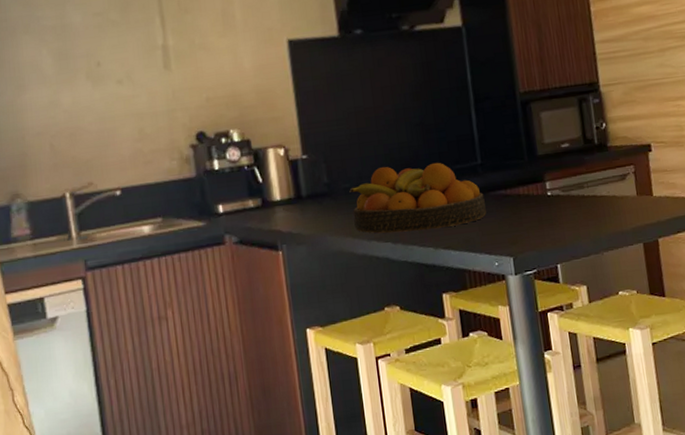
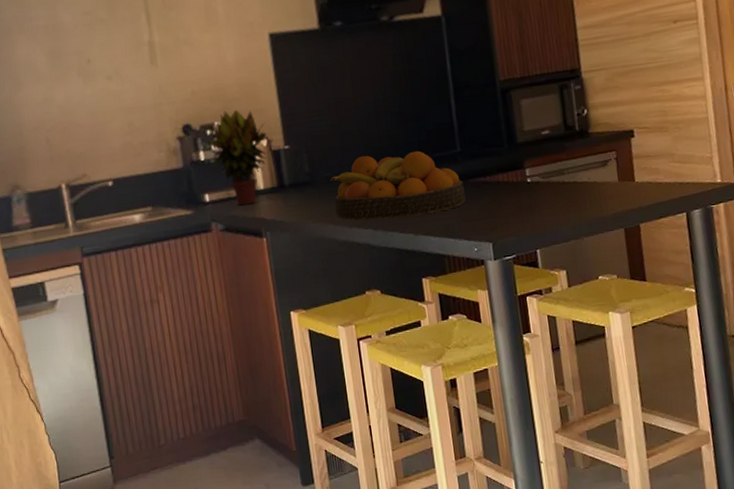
potted plant: none [222,117,284,217] -> present [207,109,267,206]

